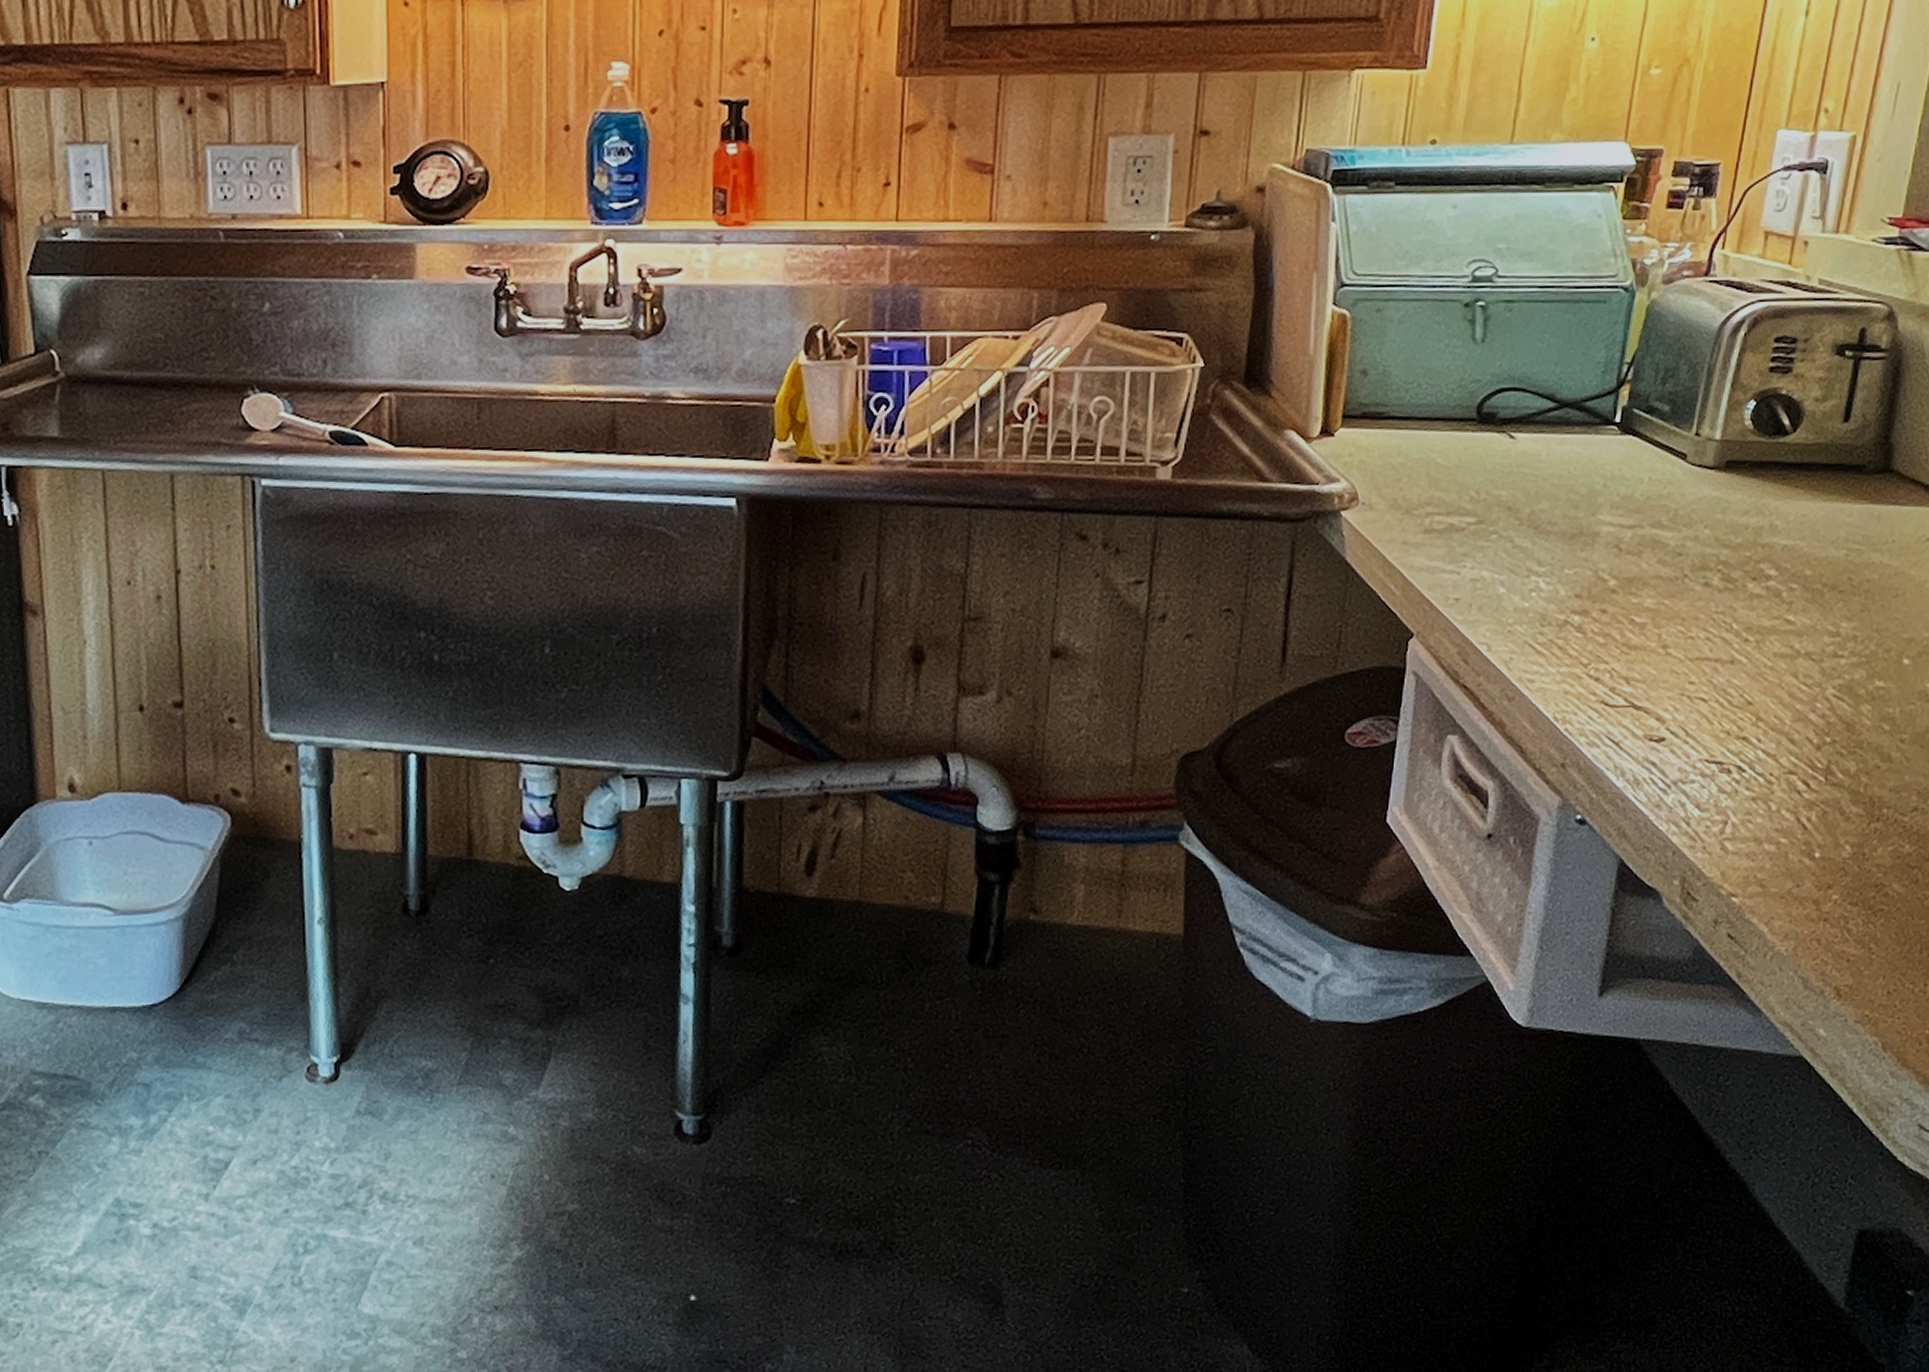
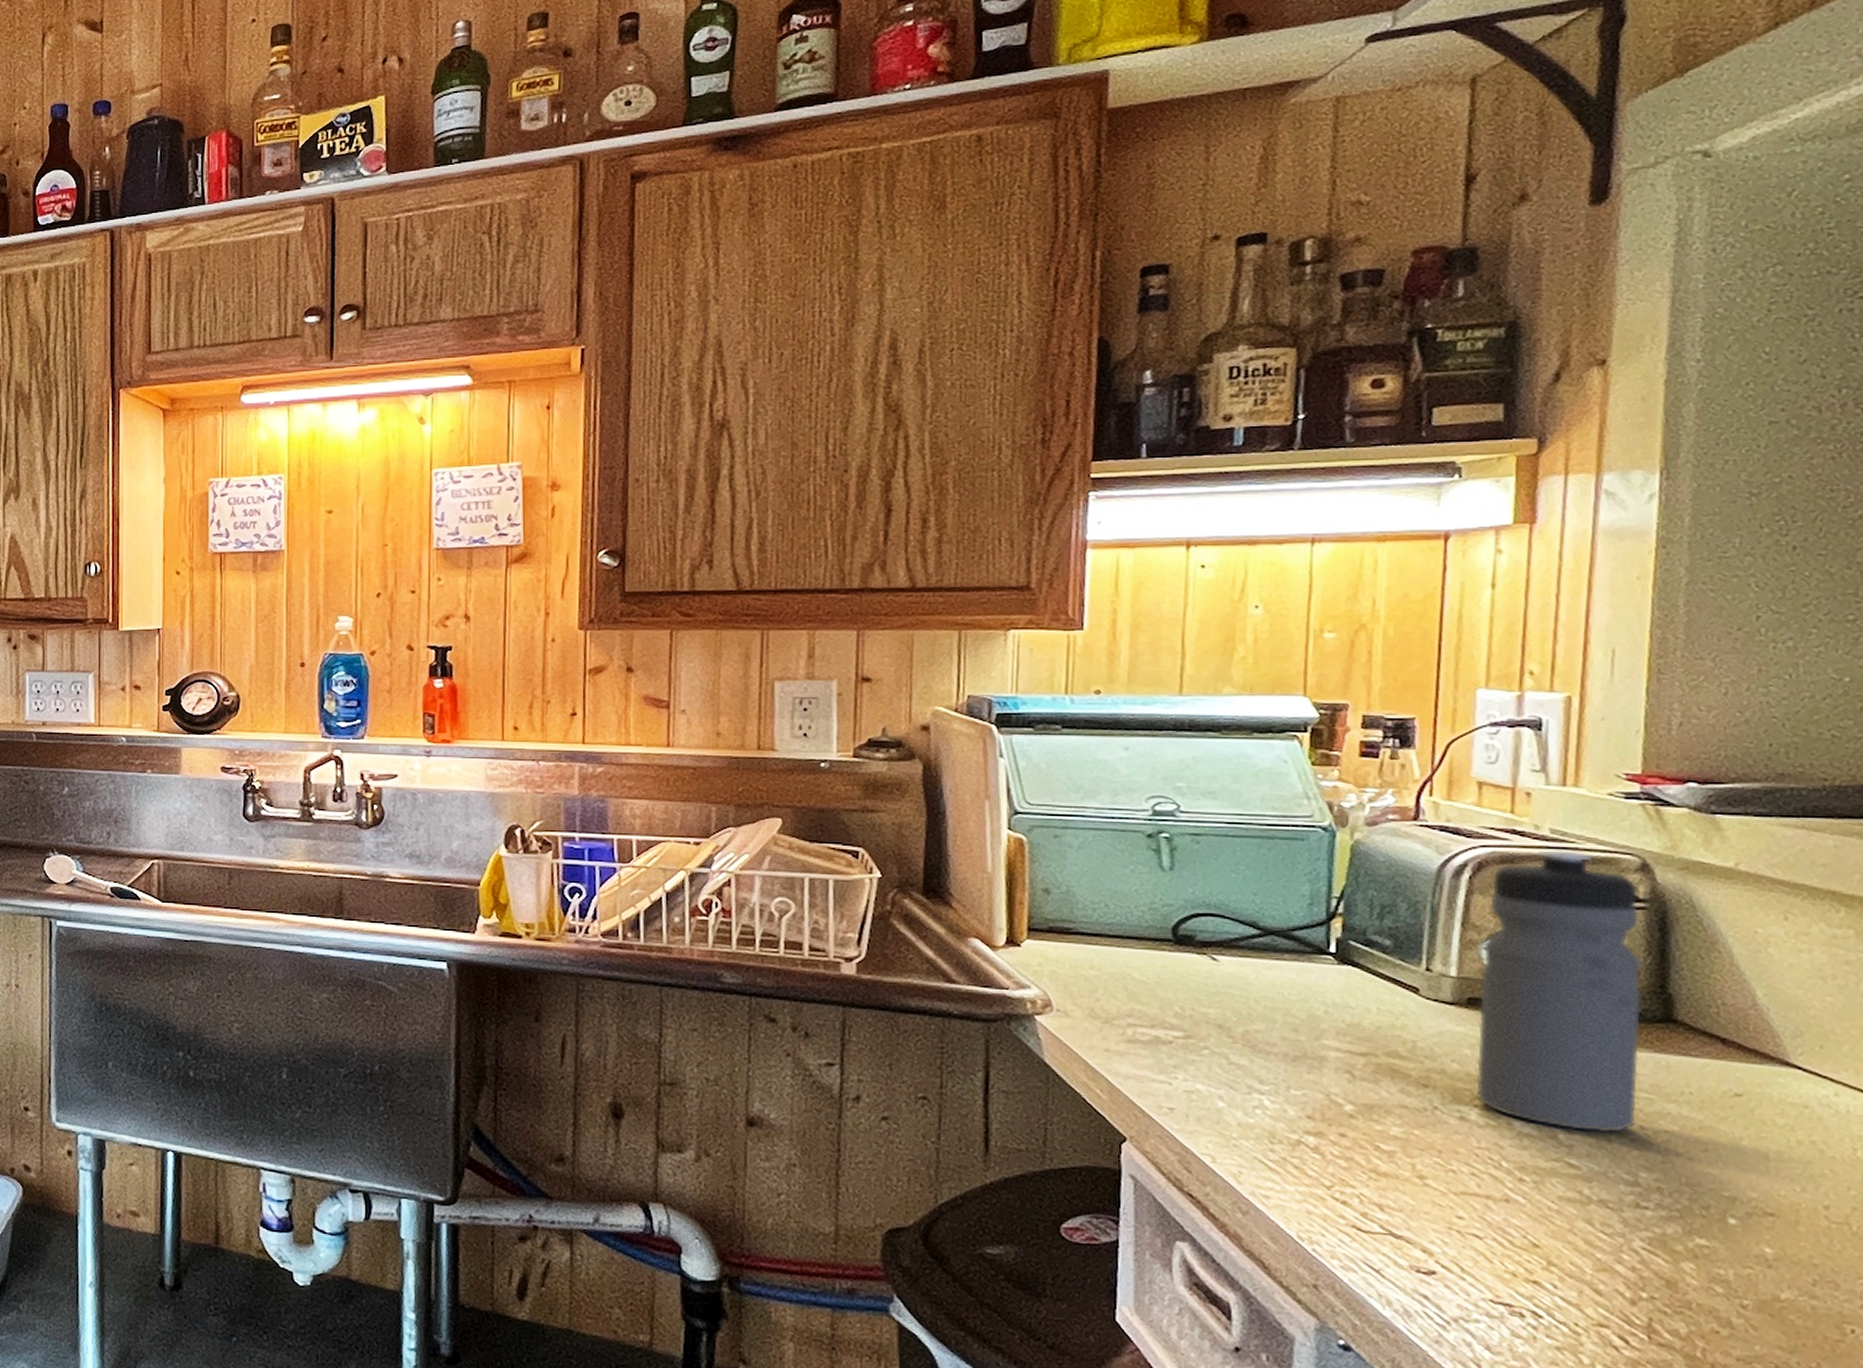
water bottle: none [1721,301,1881,588] -> present [1476,850,1642,1133]

